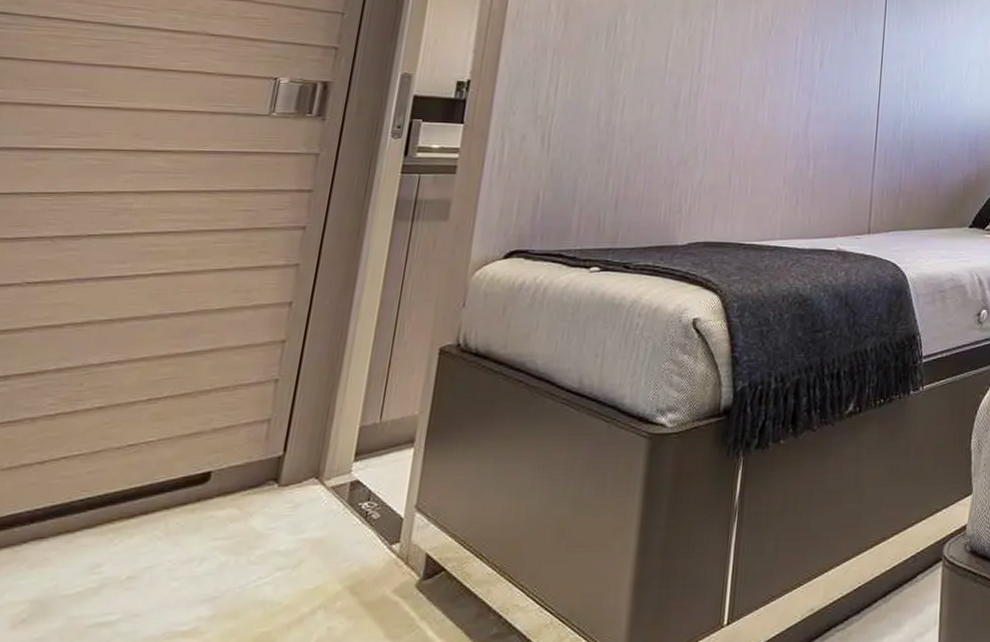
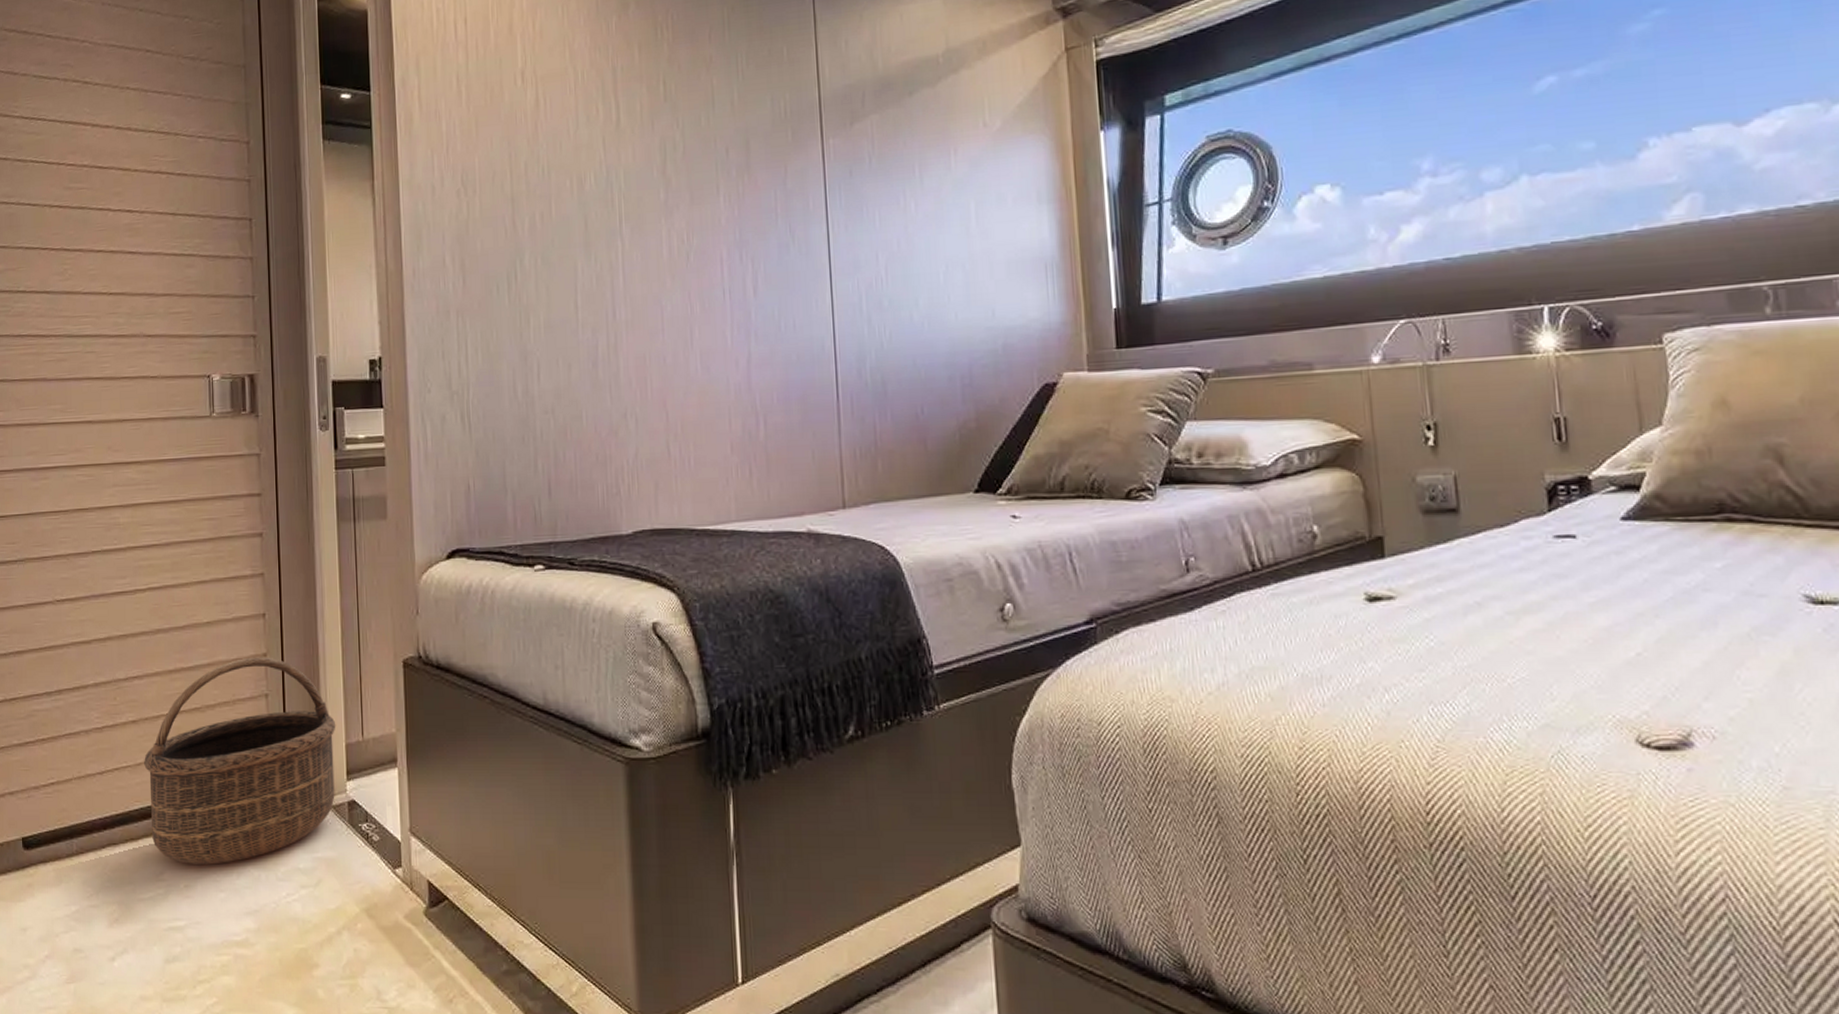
basket: none [95,343,353,554] -> present [144,657,336,865]

